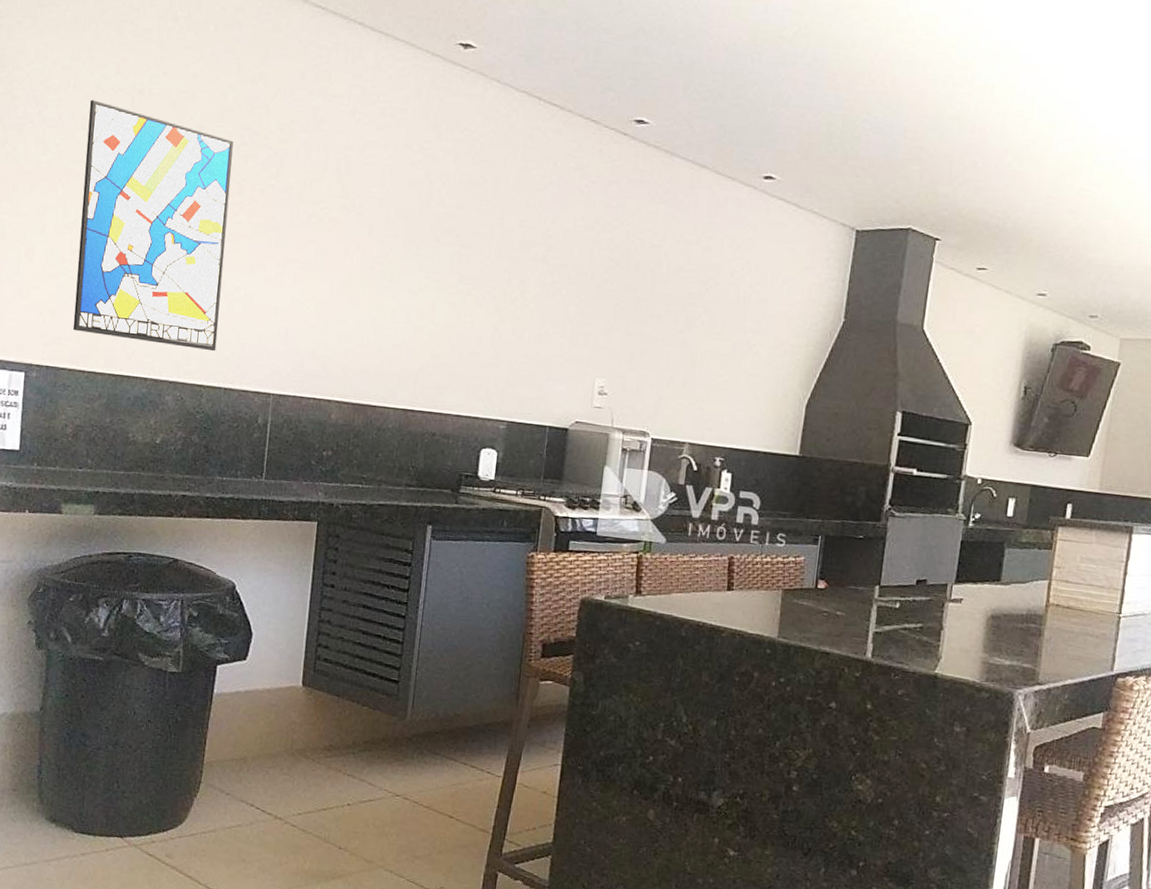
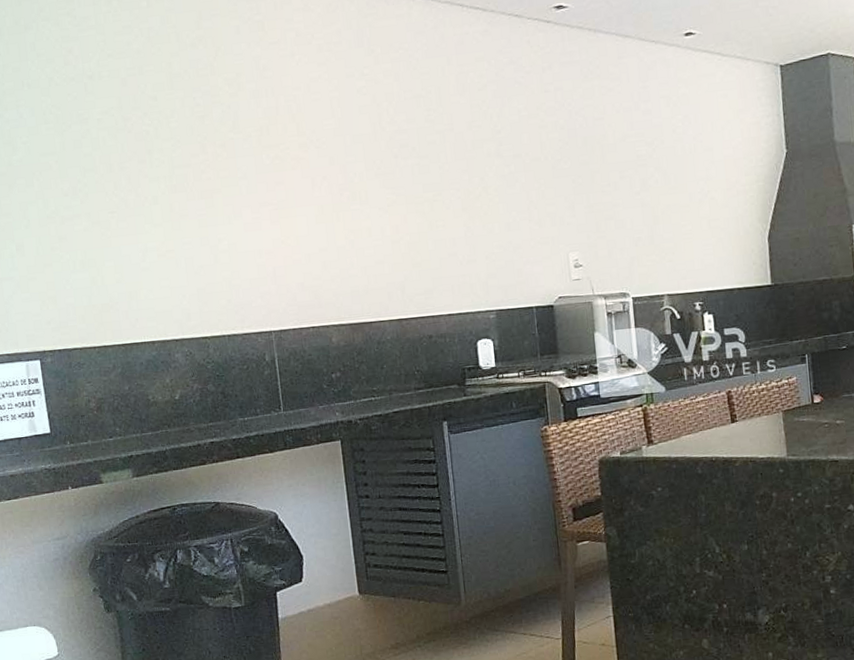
wall art: present [72,100,234,352] -> none [46,93,213,312]

